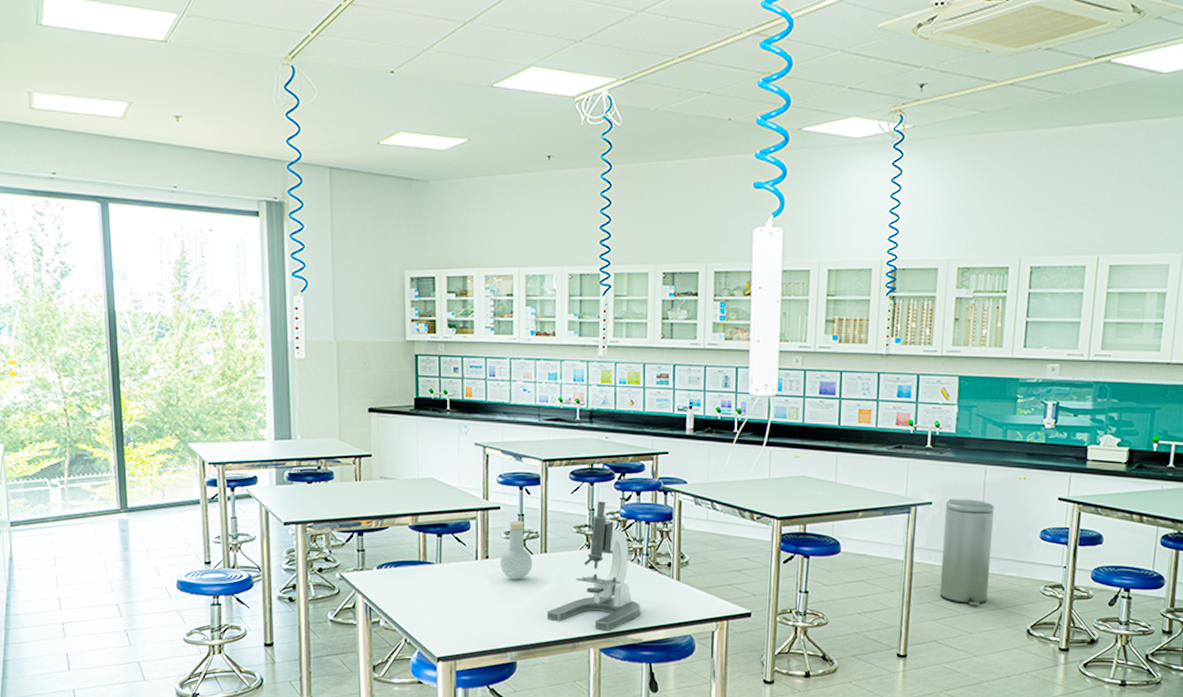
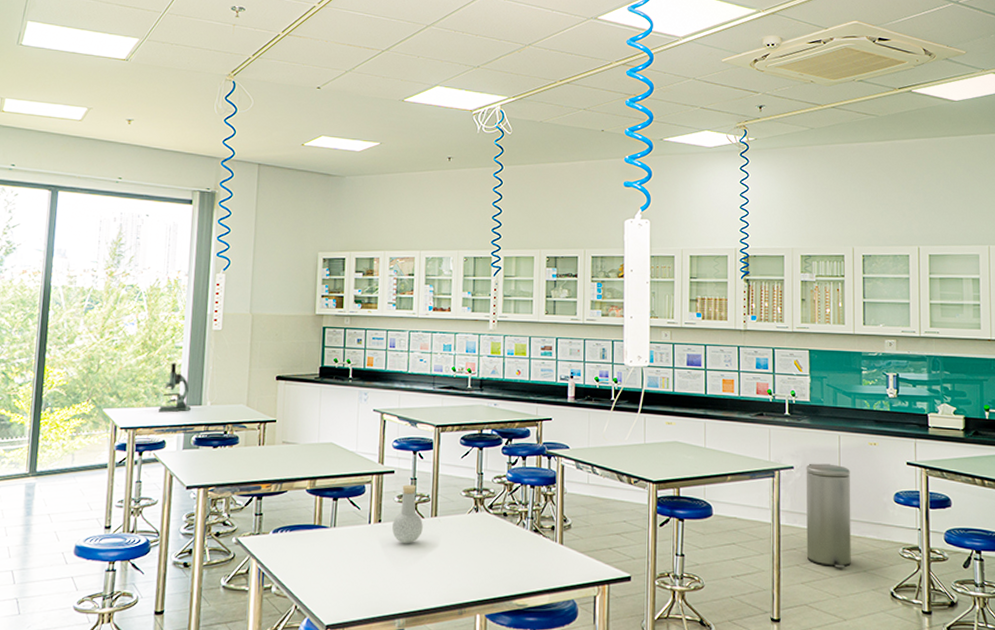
microscope: none [247,394,280,447] -> present [159,363,191,413]
microscope: present [546,501,640,631] -> none [435,465,525,596]

